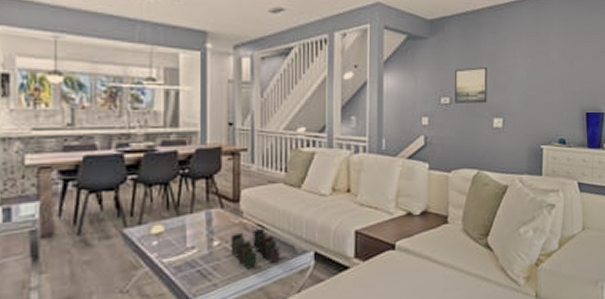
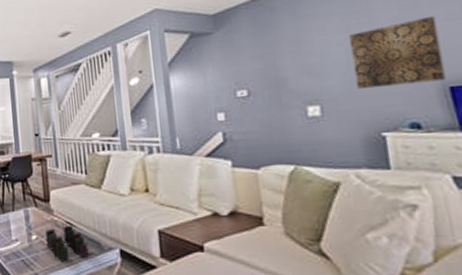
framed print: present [455,67,488,104] -> none [249,52,296,95]
wall art: none [530,54,586,107] -> present [348,15,447,89]

